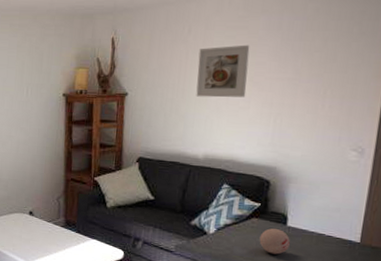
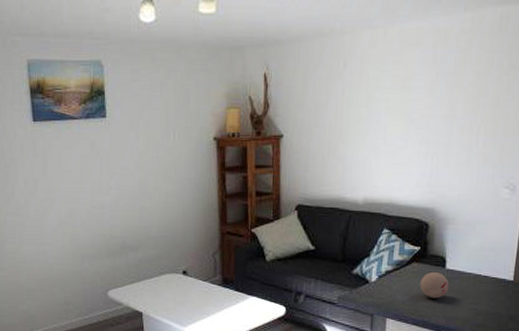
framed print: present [196,45,250,98] -> none [353,80,406,137]

